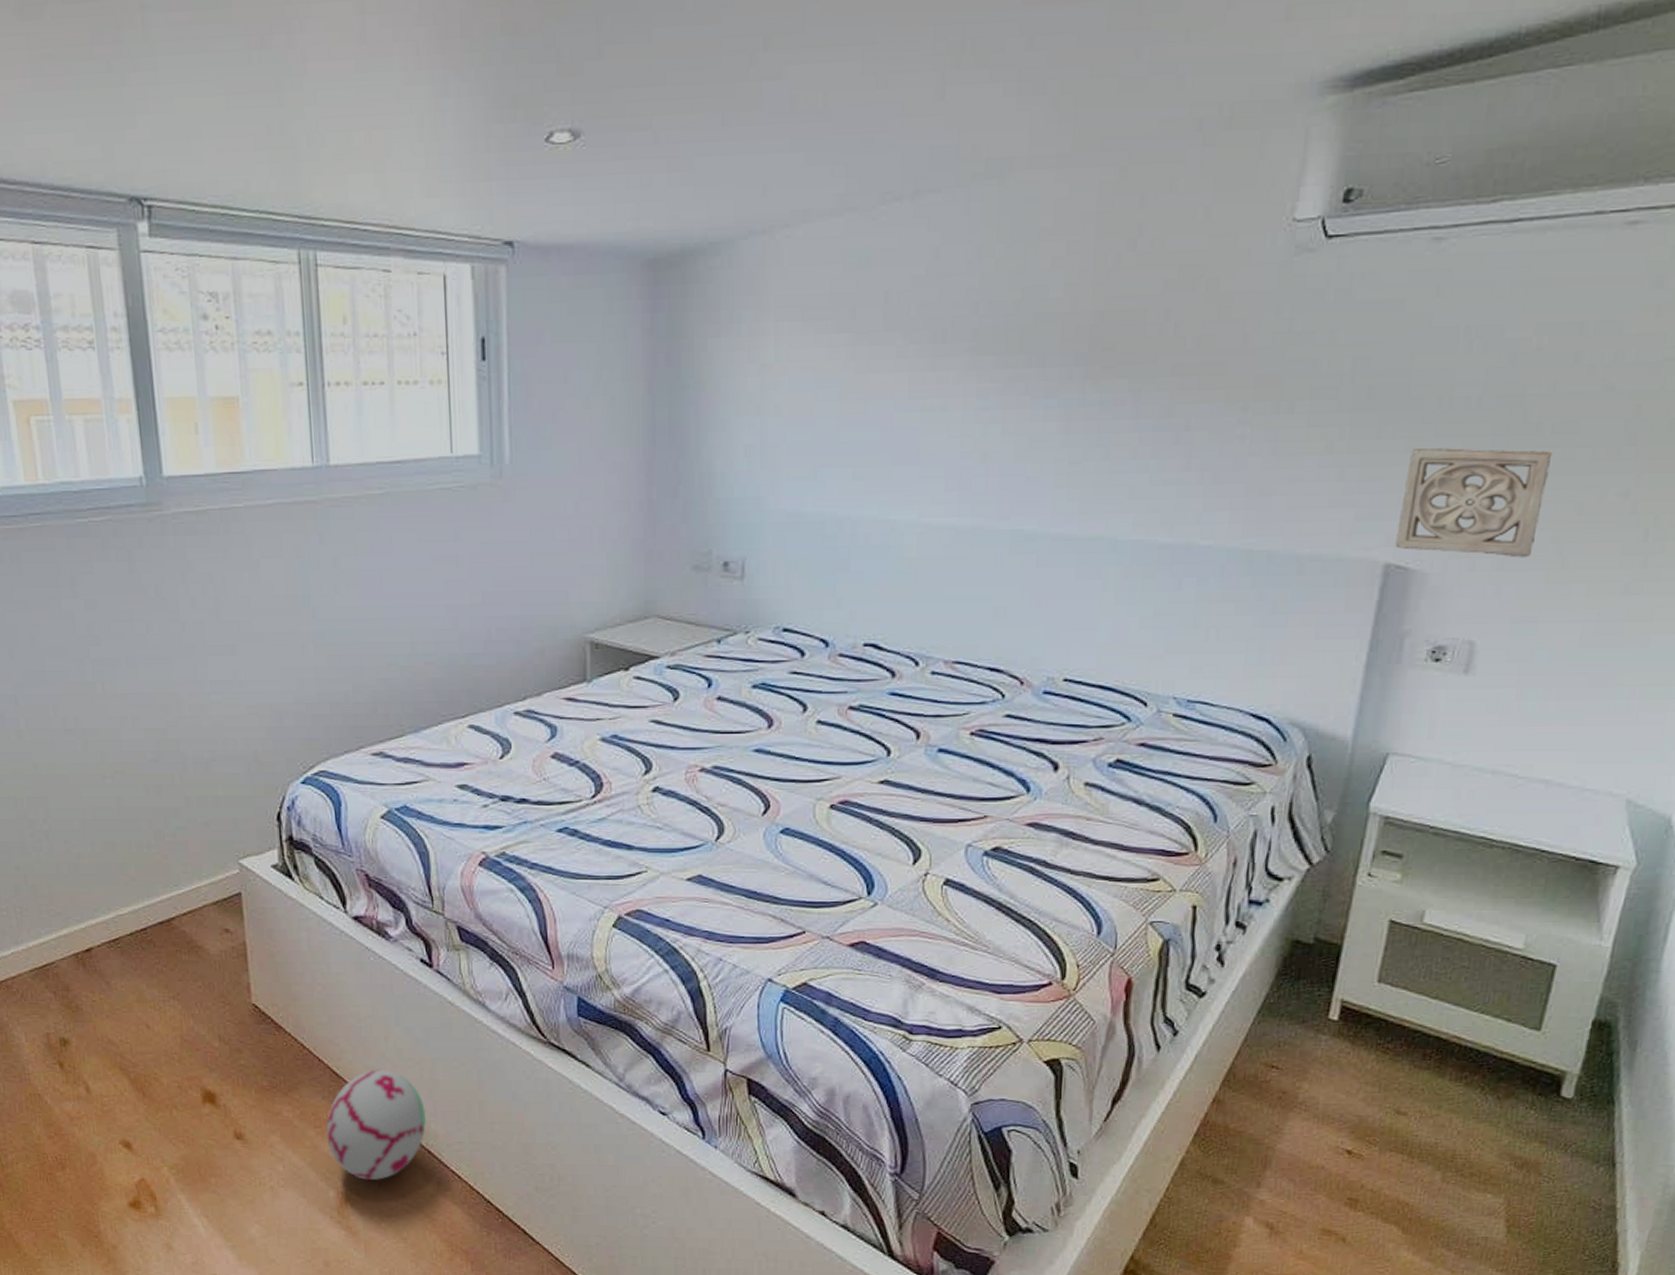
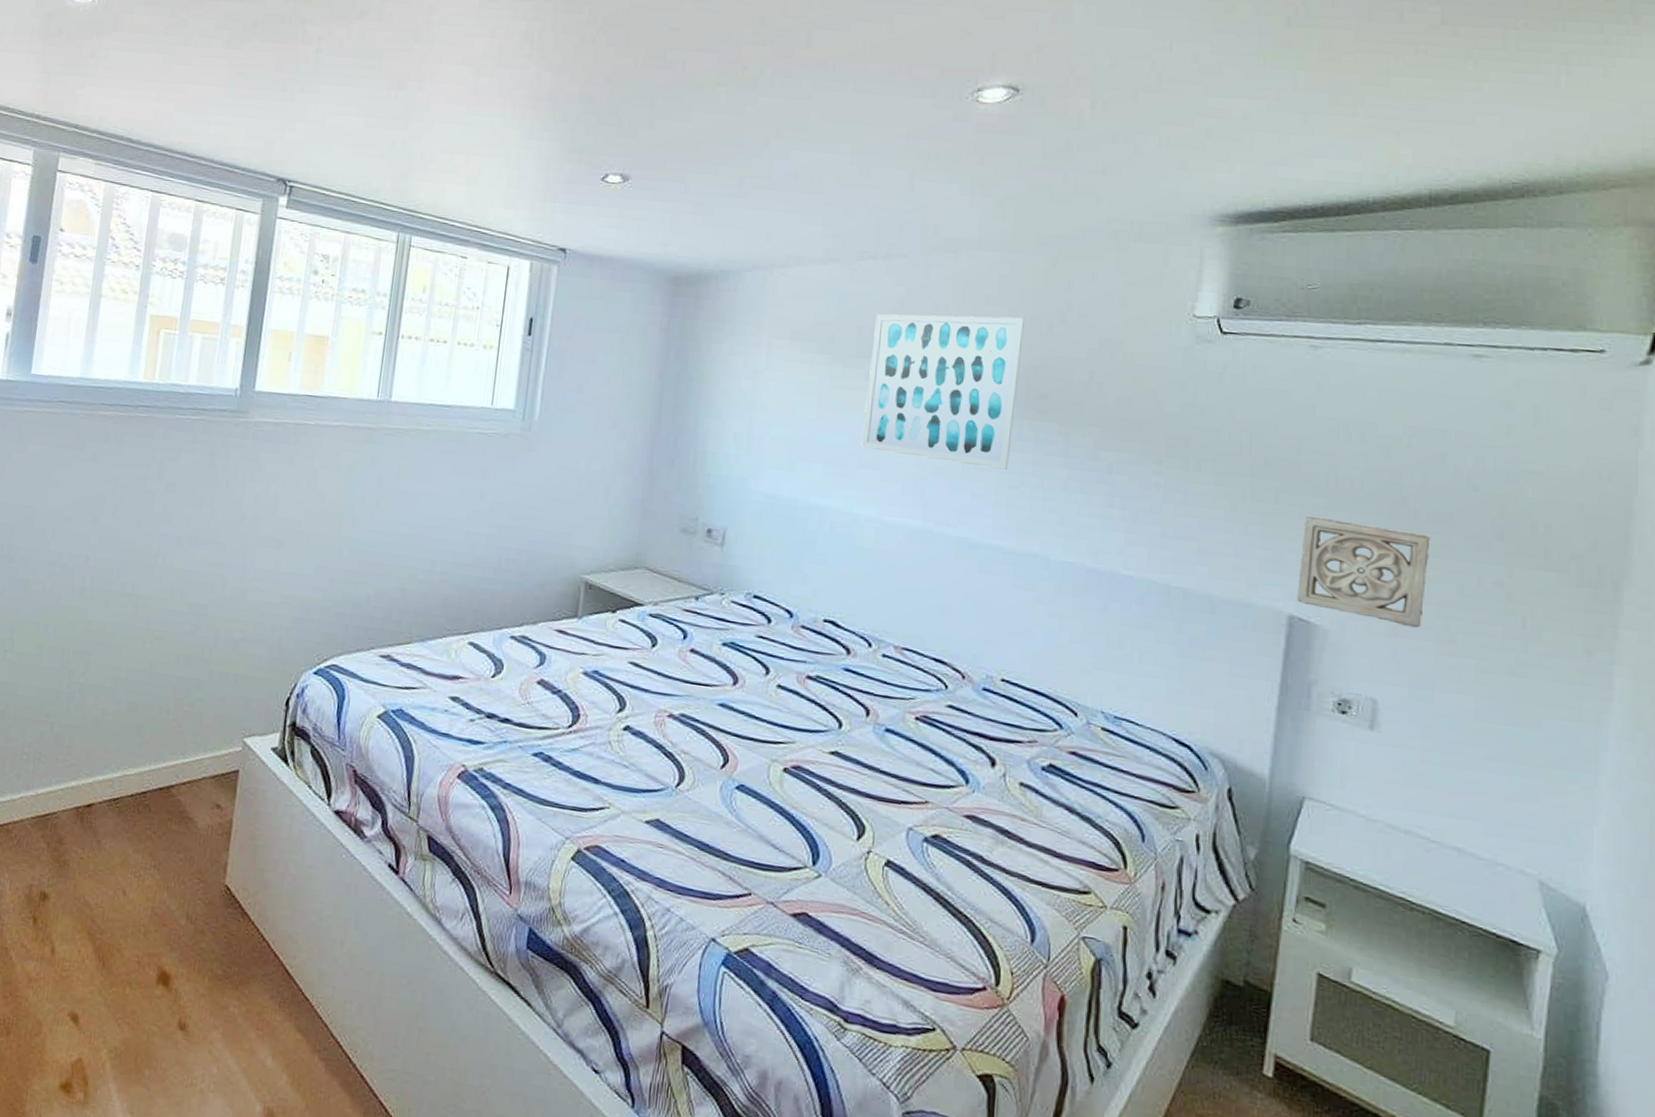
decorative ball: present [326,1069,427,1180] -> none [266,974,366,1100]
wall art: none [895,252,1087,445] -> present [860,314,1025,470]

